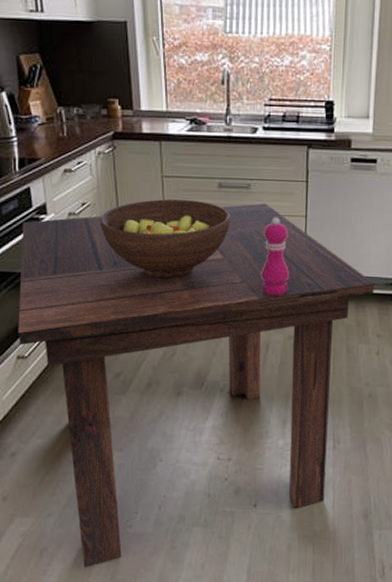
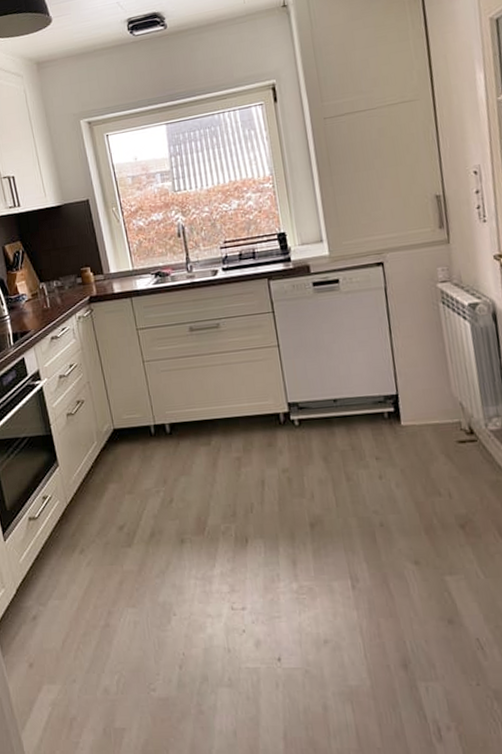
dining table: present [18,203,374,568] -> none [21,339,363,739]
fruit bowl: present [99,199,231,278] -> none [86,346,207,426]
pepper mill: present [261,217,290,296] -> none [239,351,273,430]

